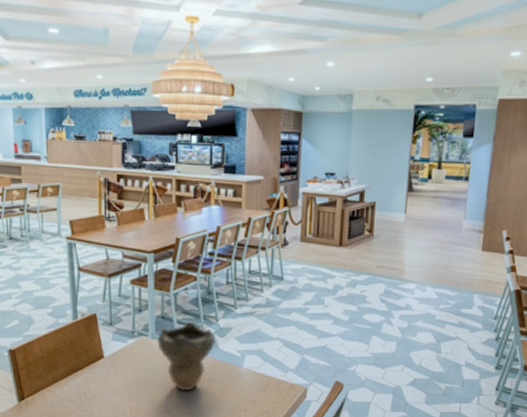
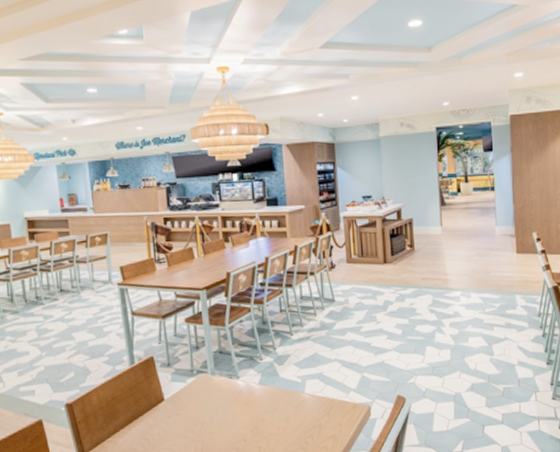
decorative bowl: present [156,321,216,392] -> none [216,353,276,425]

